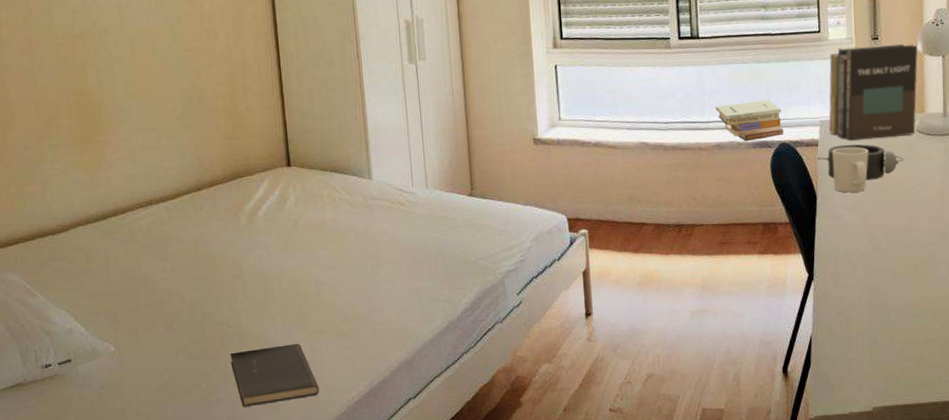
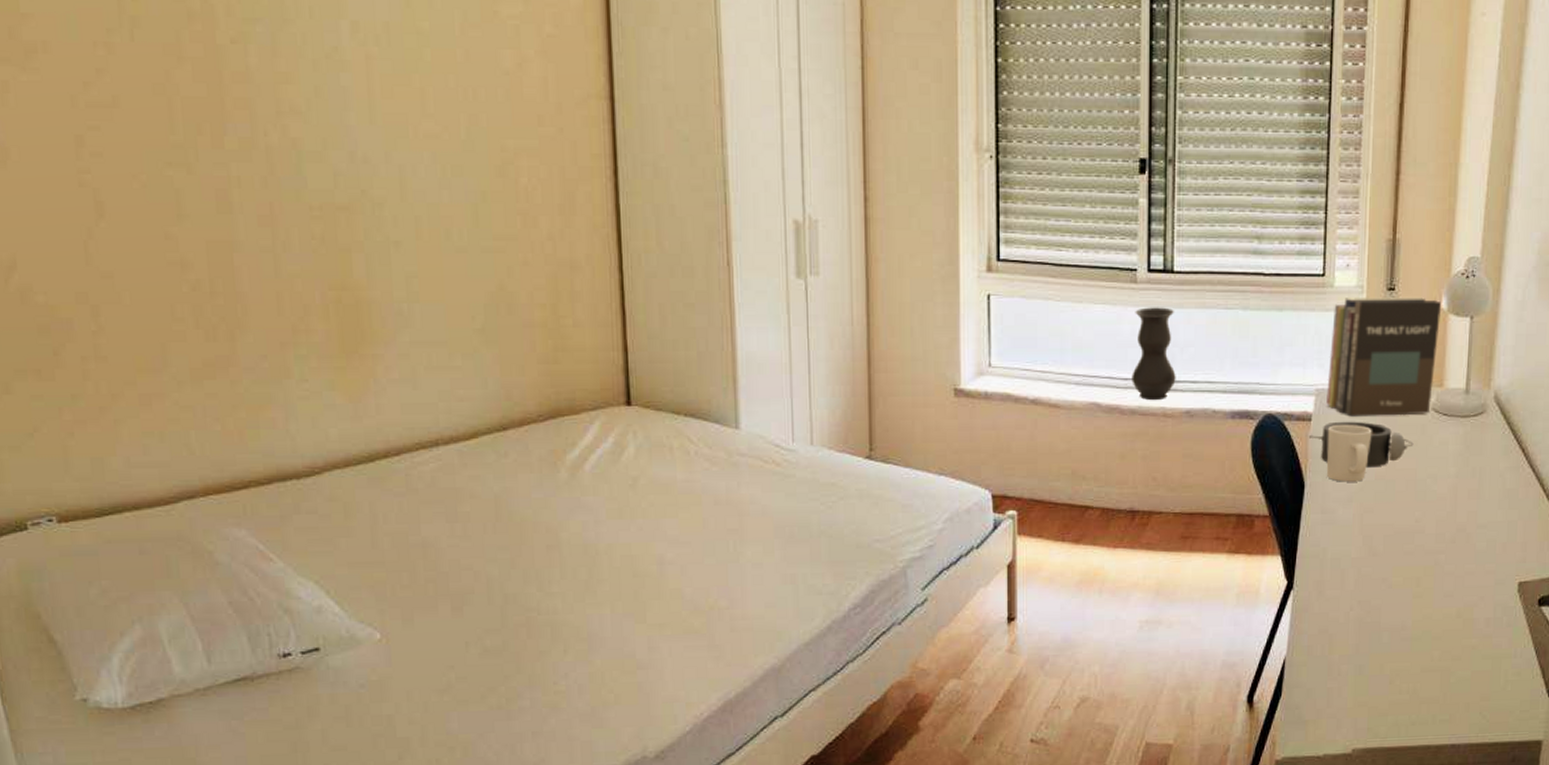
hardcover book: present [230,344,320,407] -> none [539,640,657,719]
vase: none [670,65,707,138] -> present [1132,307,1176,400]
books: present [716,100,783,141] -> none [1189,358,1270,409]

